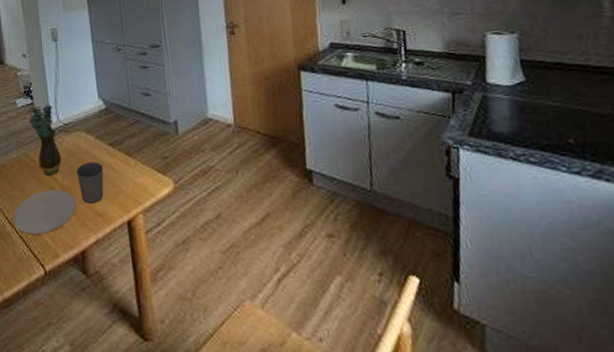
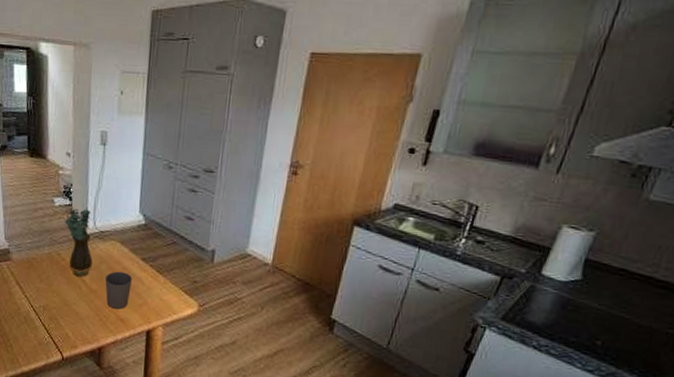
plate: present [12,189,76,235] -> none [37,288,100,327]

